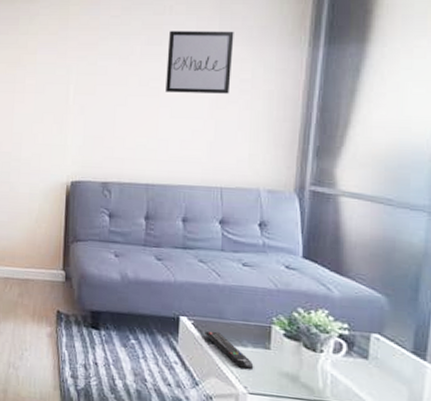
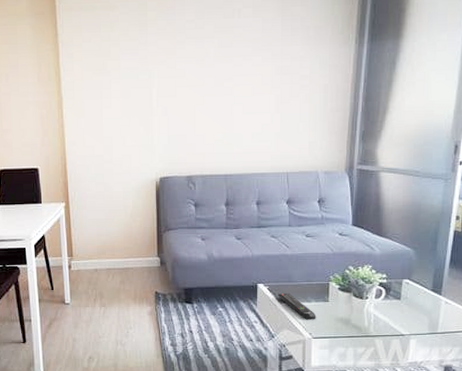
wall art: present [165,31,234,94] -> none [238,31,294,91]

